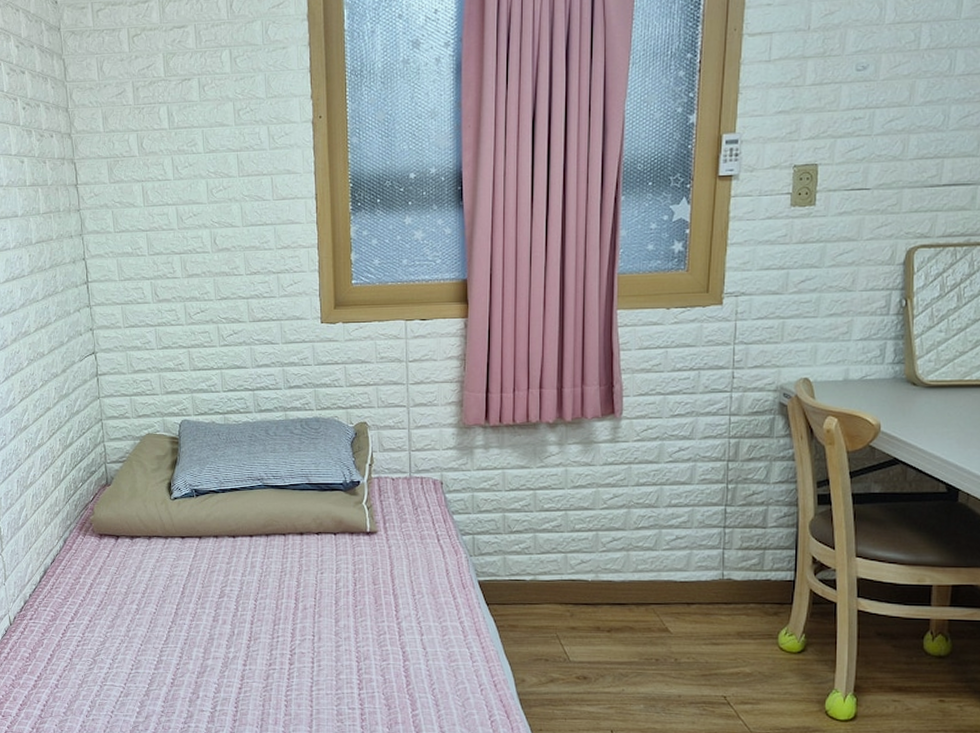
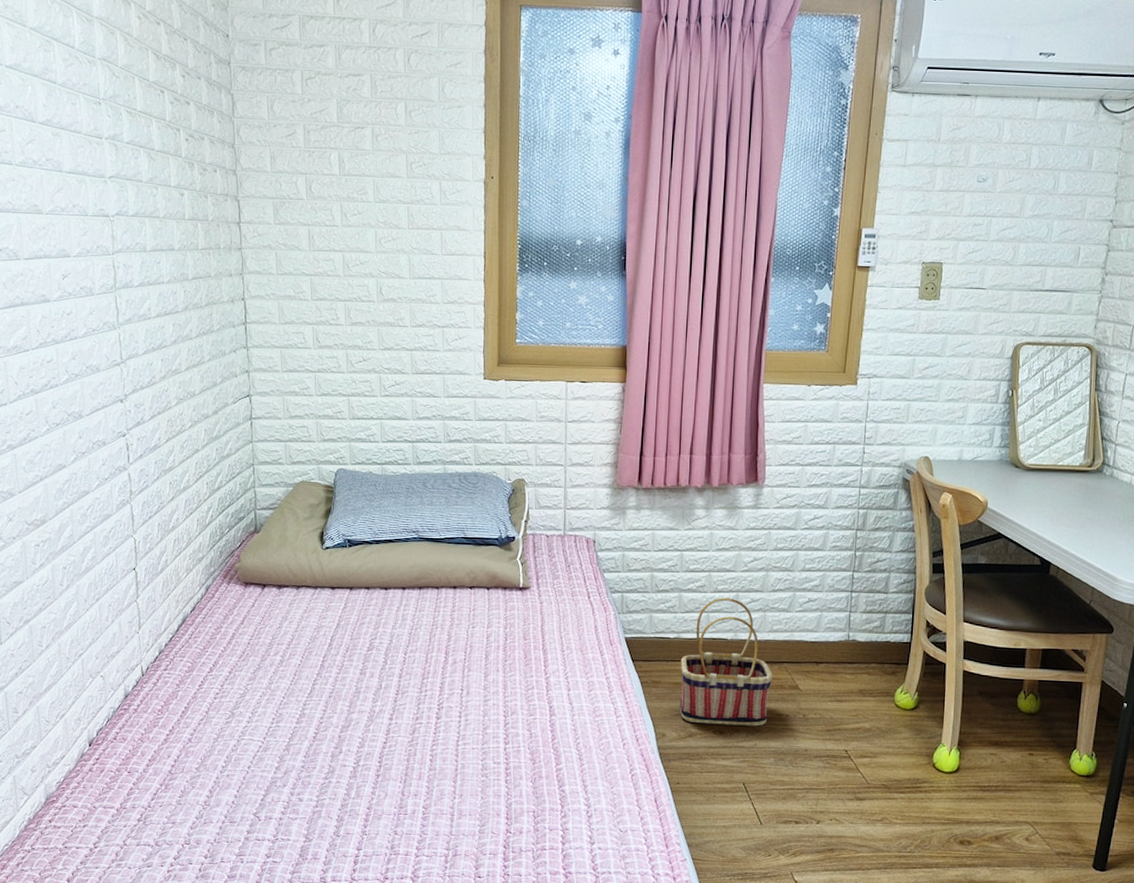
basket: none [538,537,640,671] -> present [679,597,773,727]

